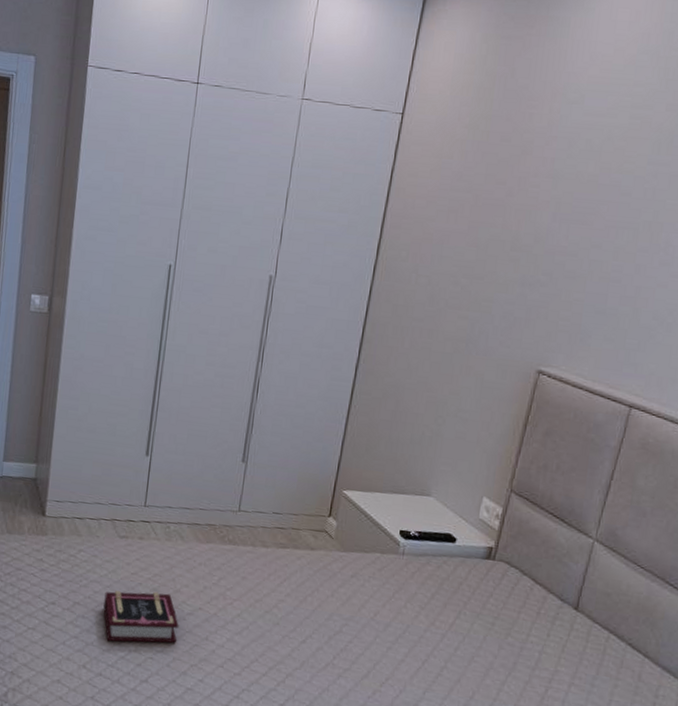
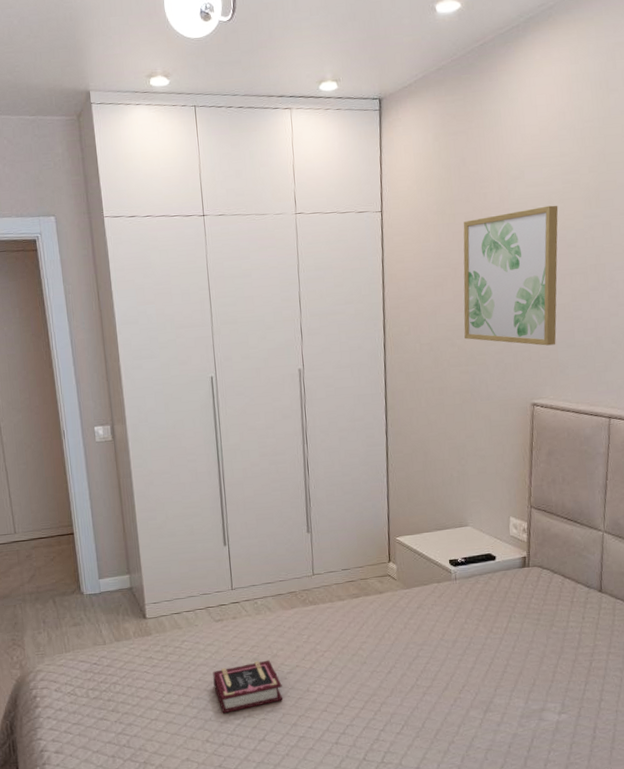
wall art: none [472,141,619,307] -> present [463,205,559,346]

